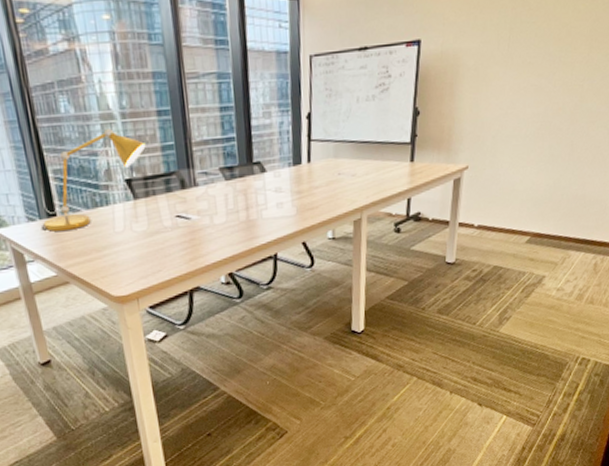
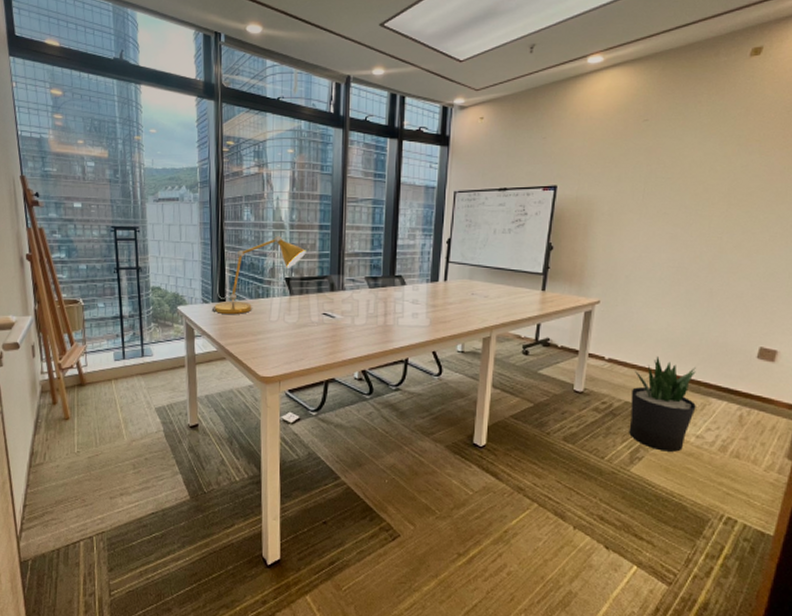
planter: none [498,217,557,309] -> present [629,357,696,452]

